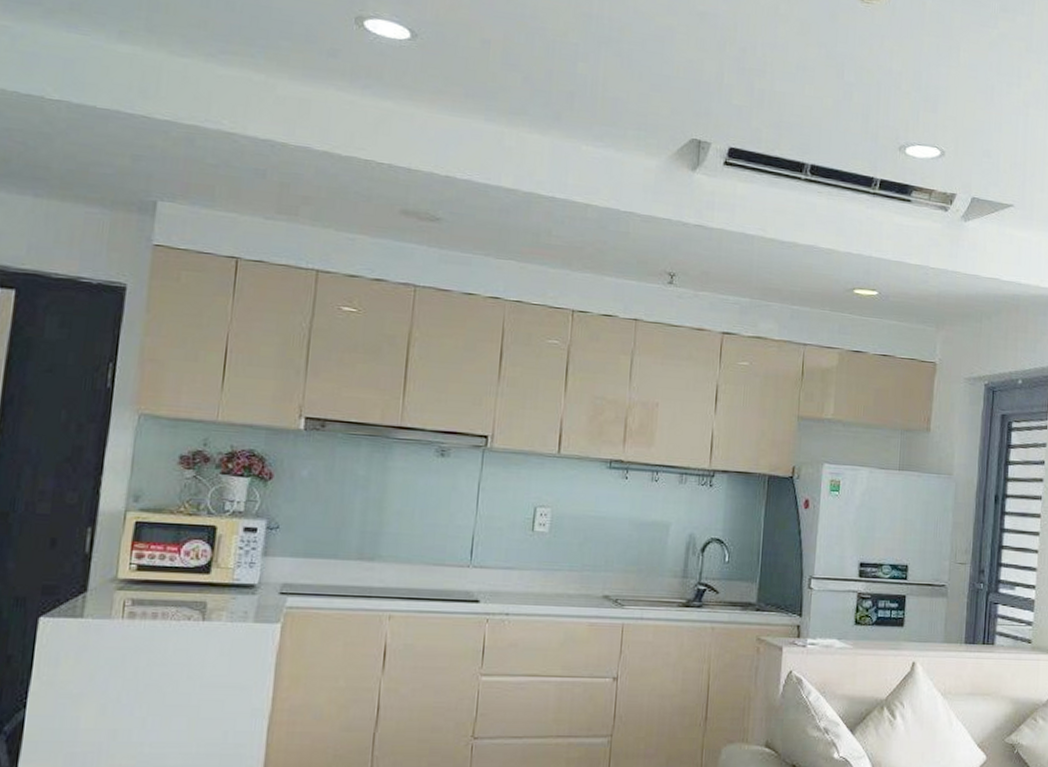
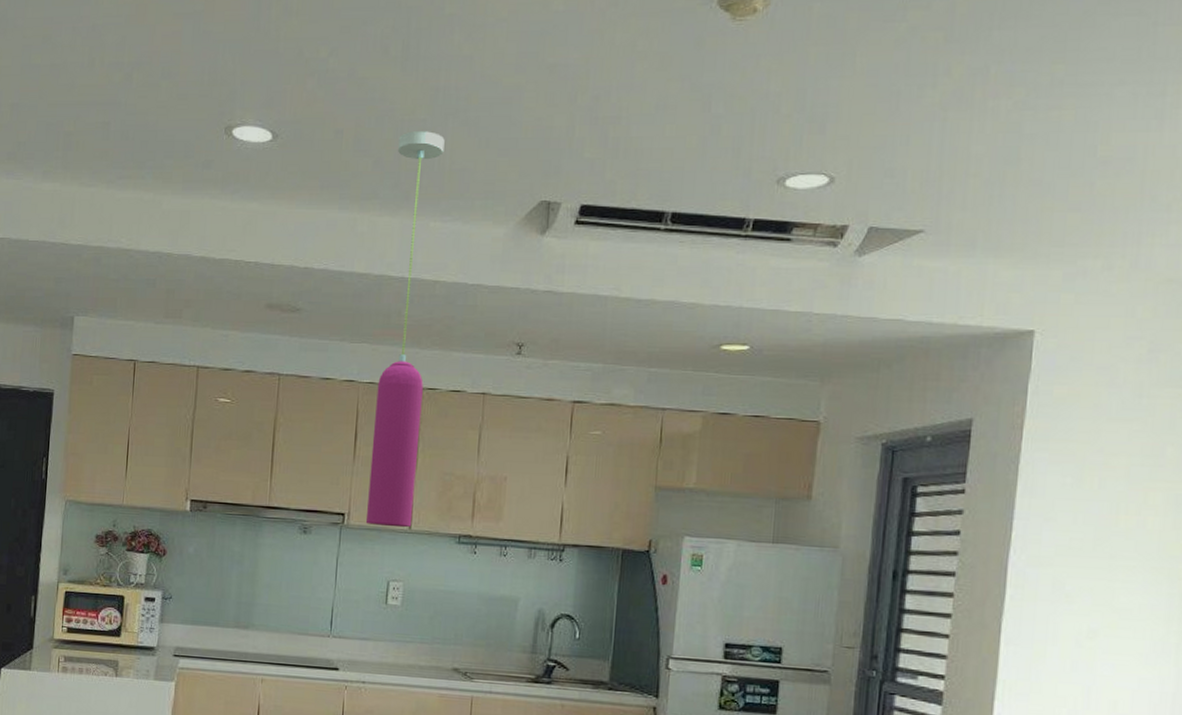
pendant light: none [510,53,598,452] -> present [365,131,445,528]

